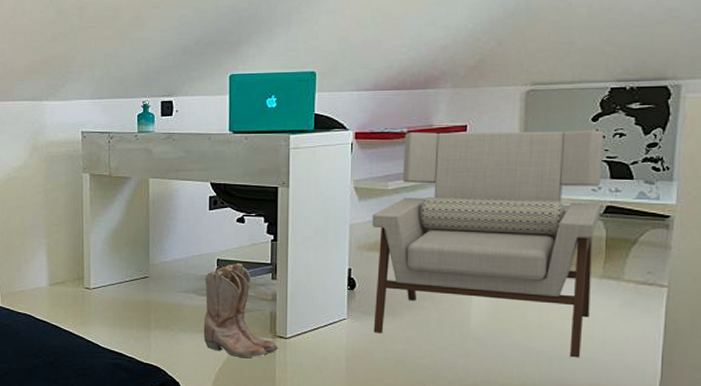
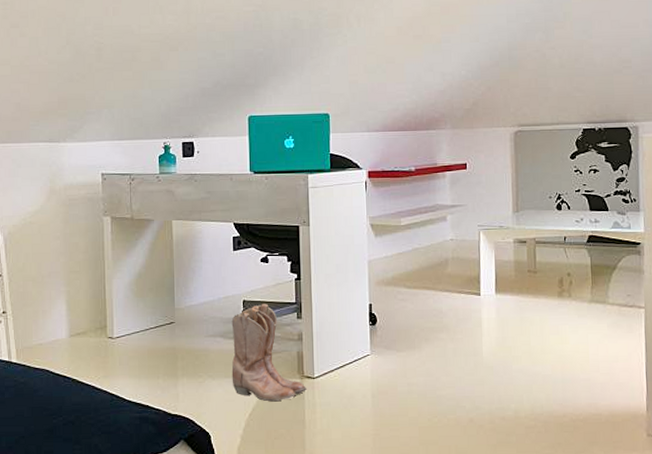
armchair: present [372,130,604,358] -> none [388,167,585,380]

